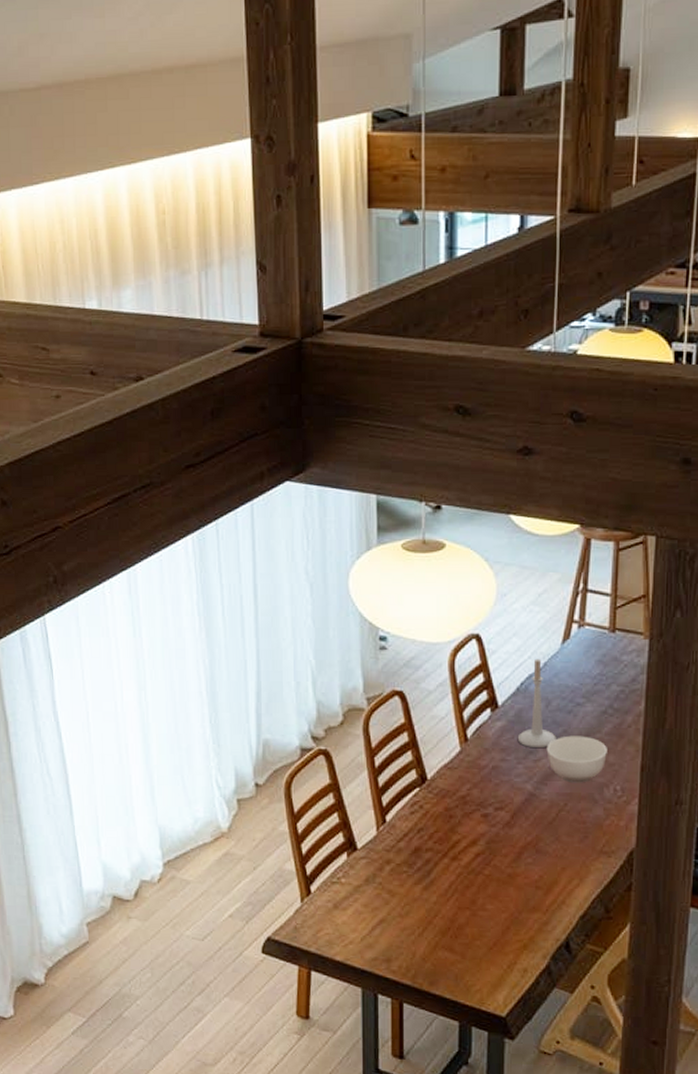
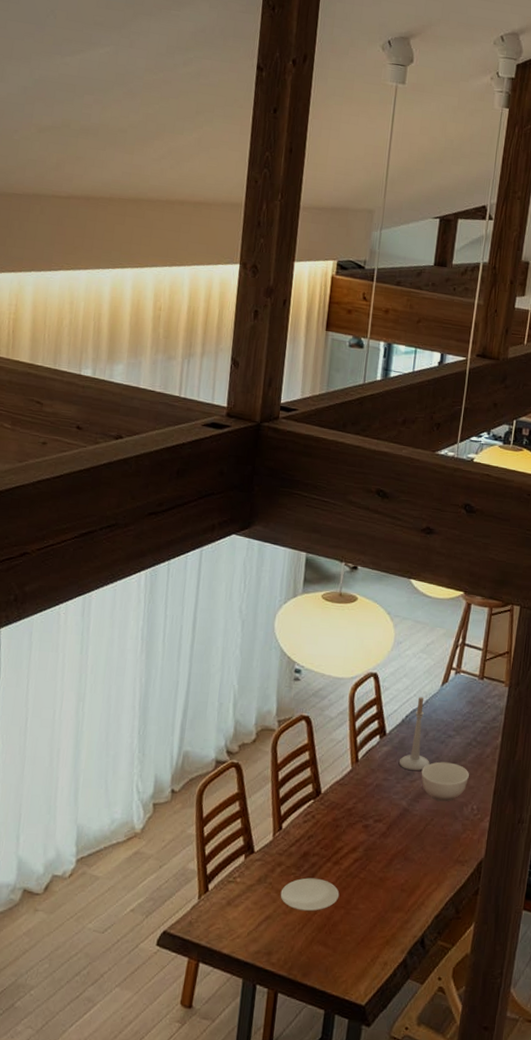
plate: none [393,876,462,914] -> present [280,877,340,912]

